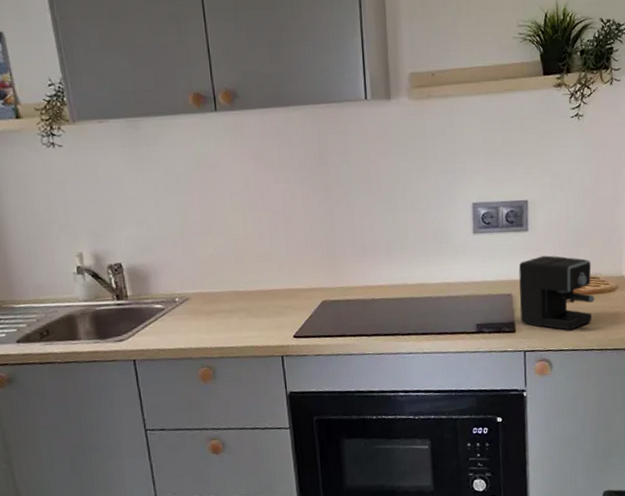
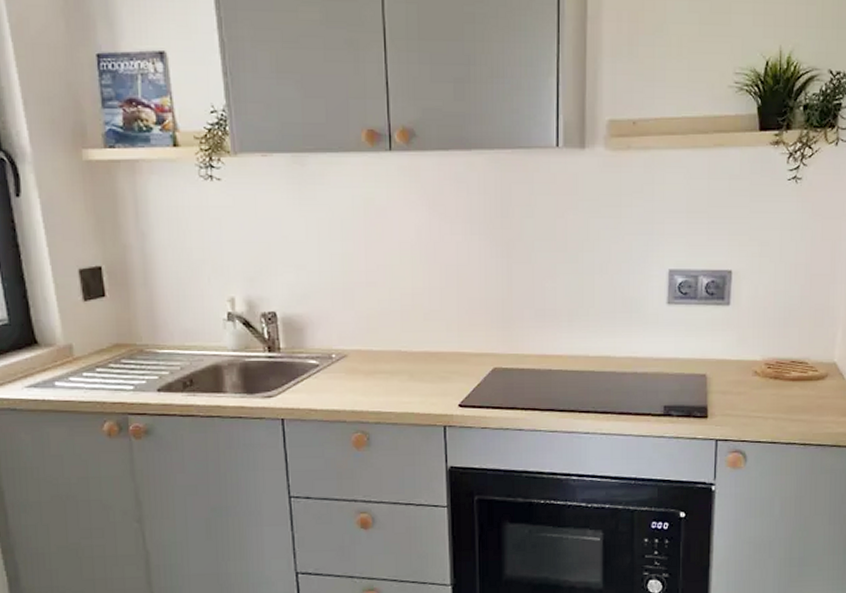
coffee maker: present [519,255,595,330] -> none [714,334,801,420]

